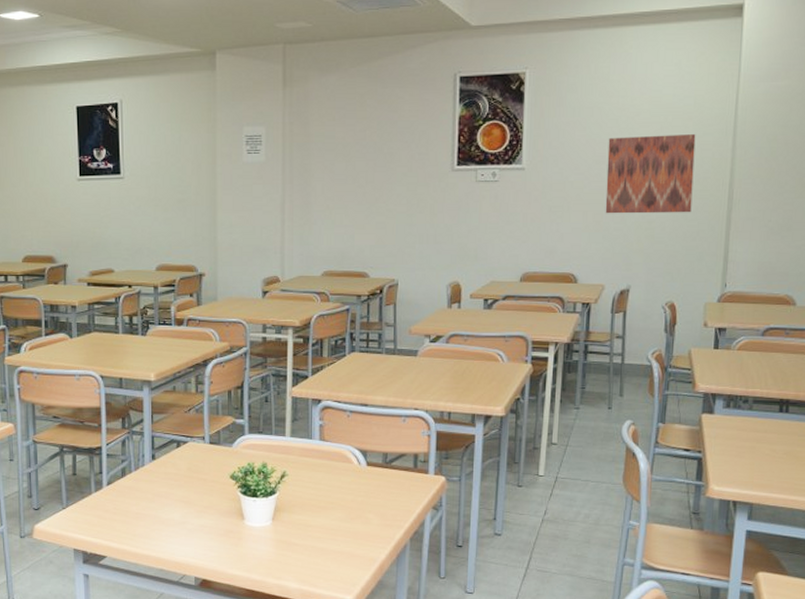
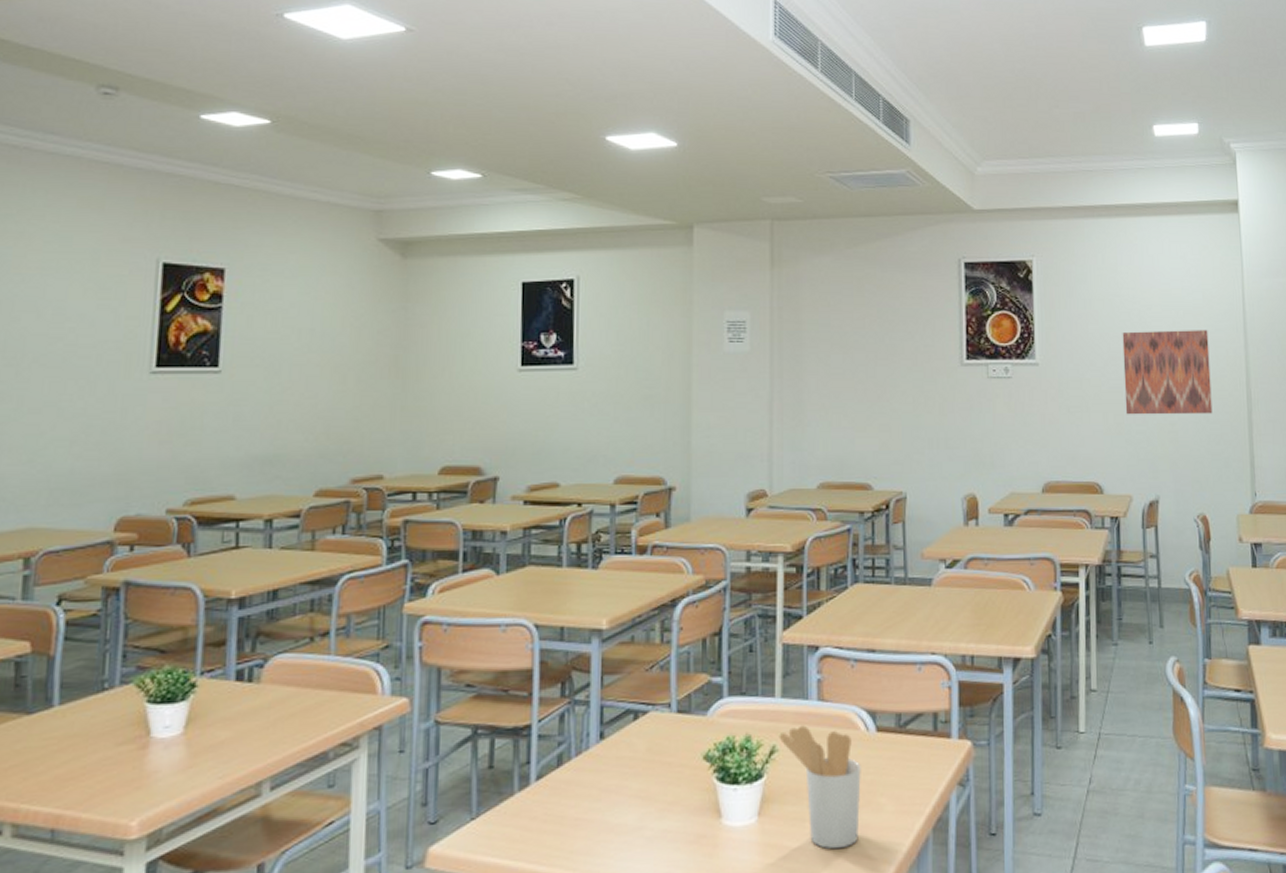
utensil holder: none [288,458,354,548] -> present [779,725,861,849]

